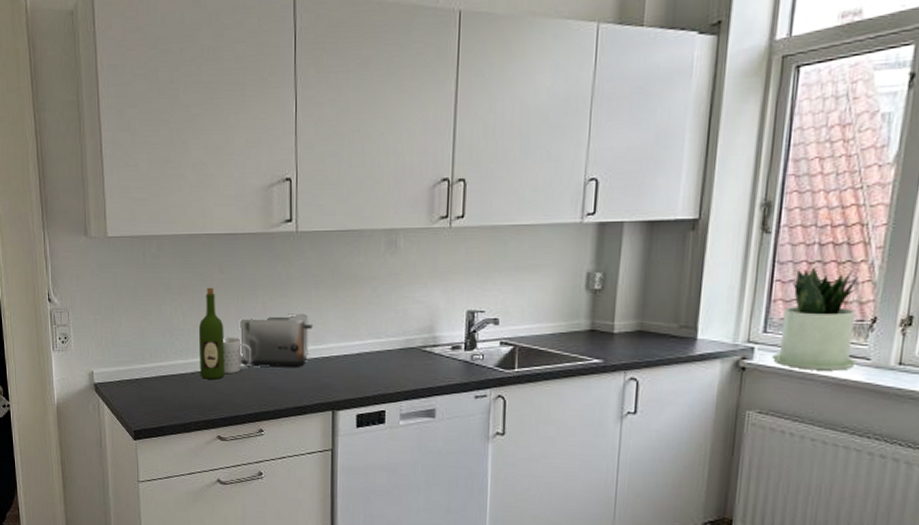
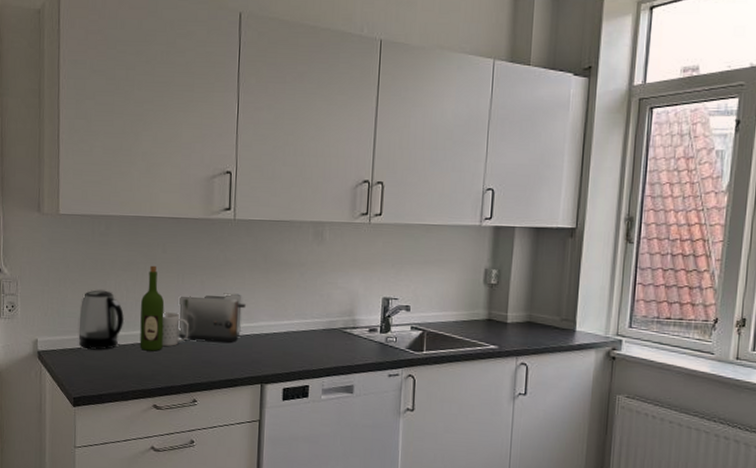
kettle: none [136,318,182,380] -> present [79,291,124,350]
planter: present [771,267,861,371] -> none [636,273,705,363]

